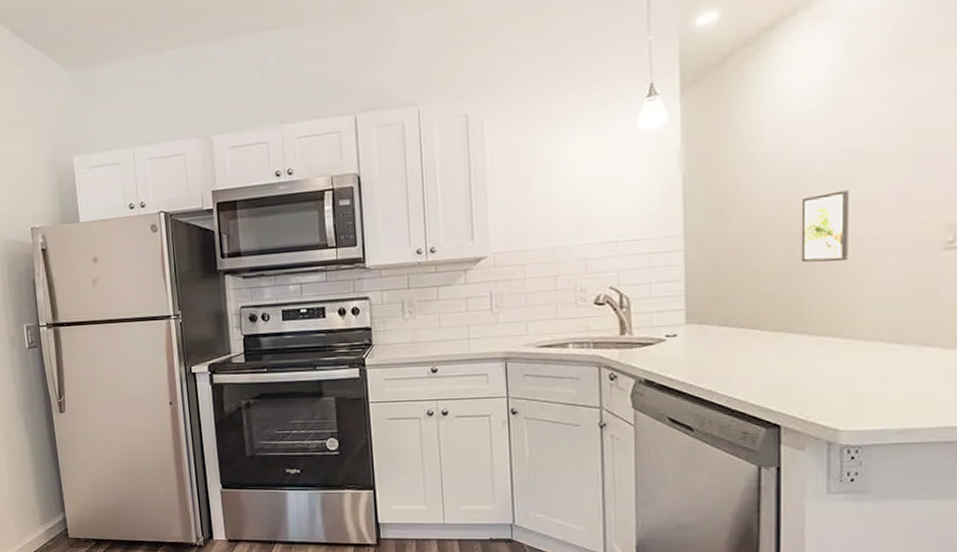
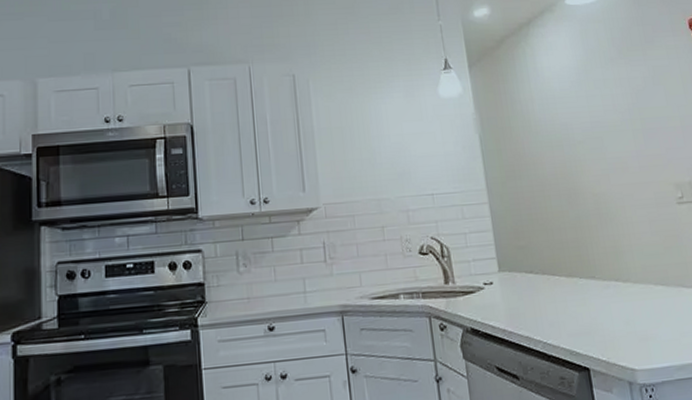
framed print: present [801,190,850,263] -> none [571,154,613,214]

